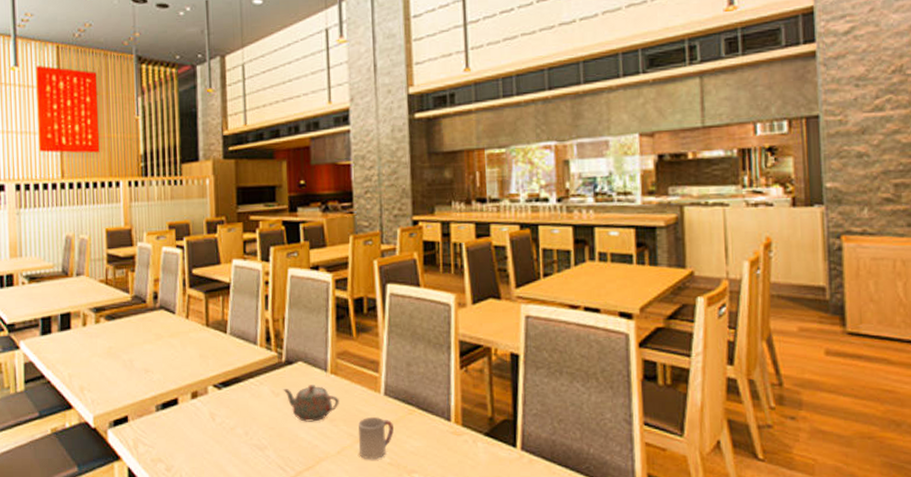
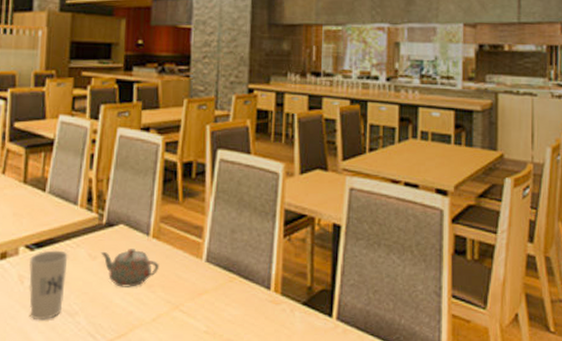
cup: none [219,388,254,455] -> present [29,250,68,321]
cup: present [358,416,395,460] -> none [176,283,214,328]

